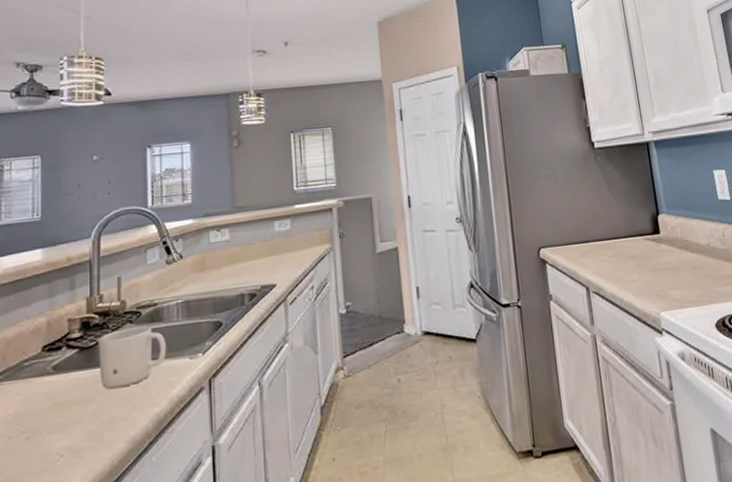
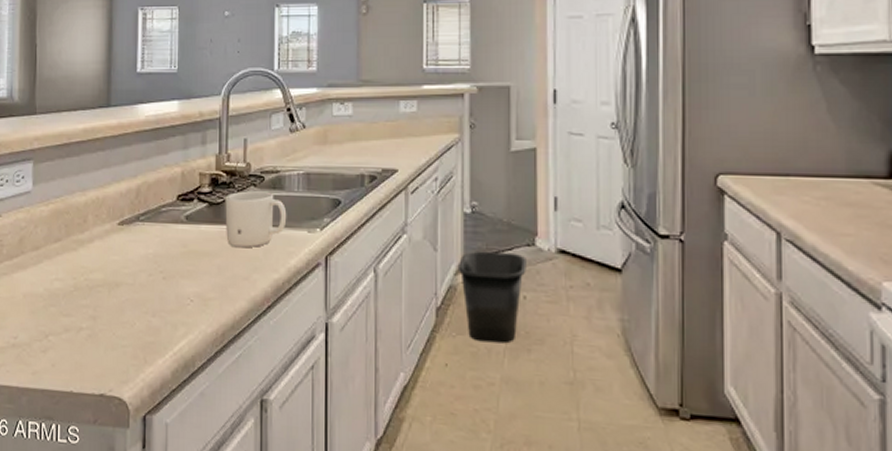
waste bin: none [337,342,399,430] -> present [457,250,526,344]

